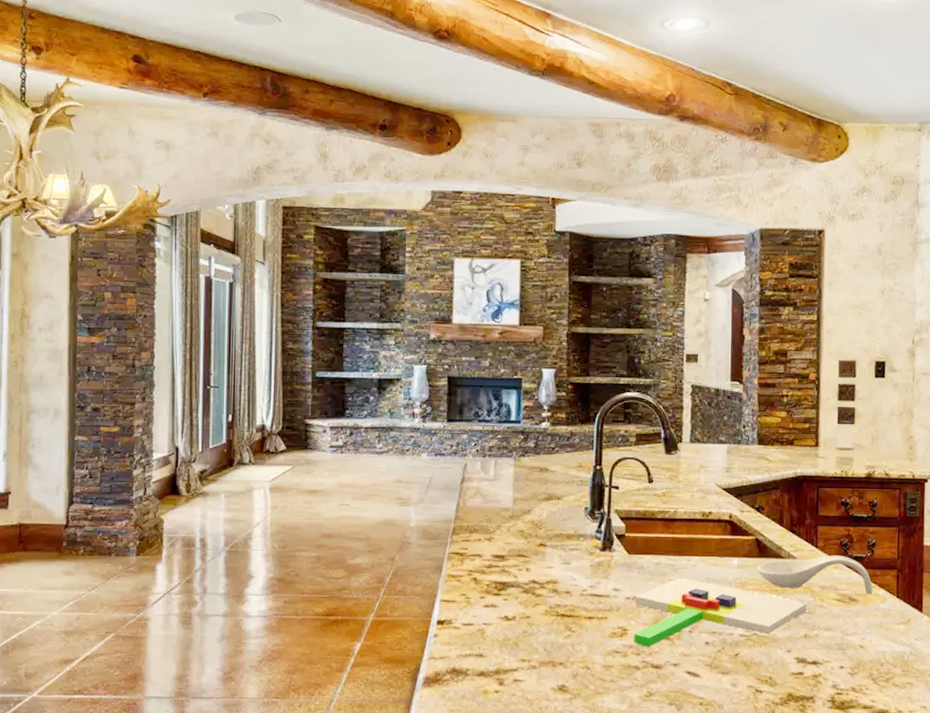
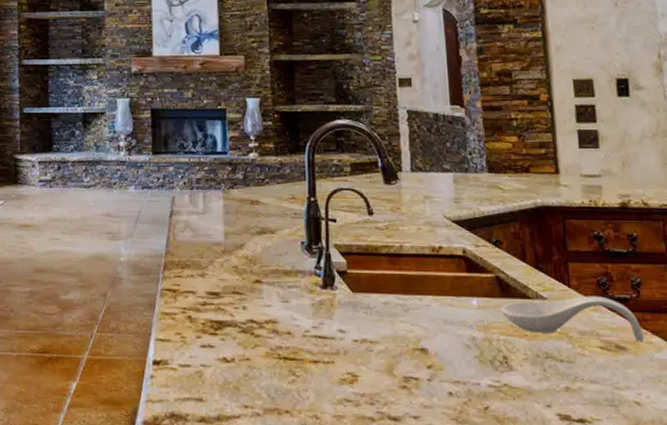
chopping board: present [634,577,808,646] -> none [363,318,566,396]

